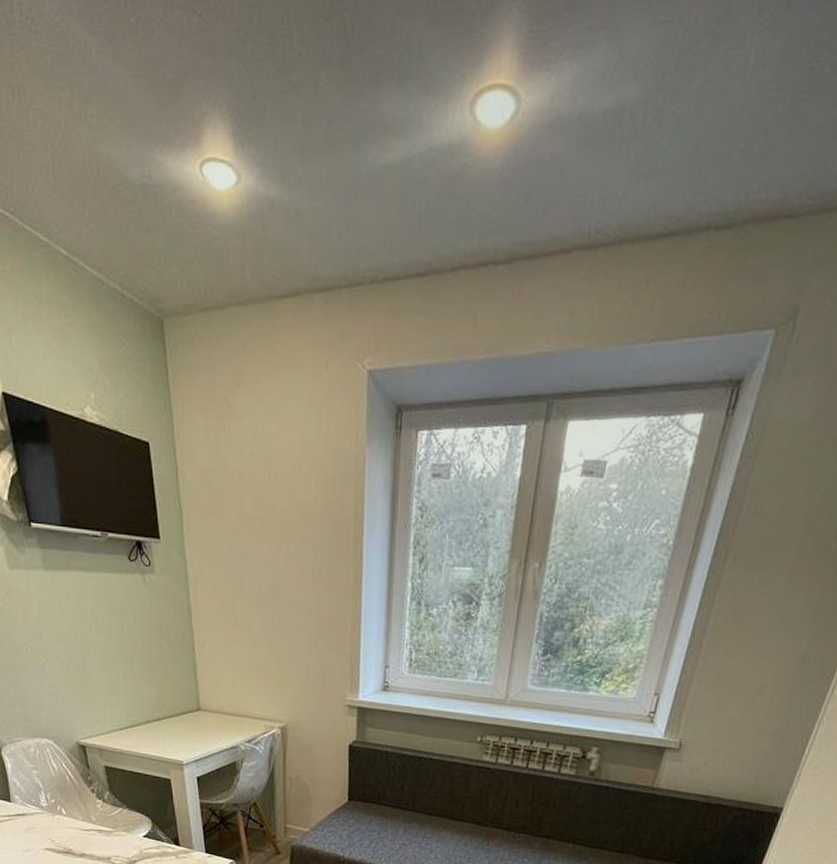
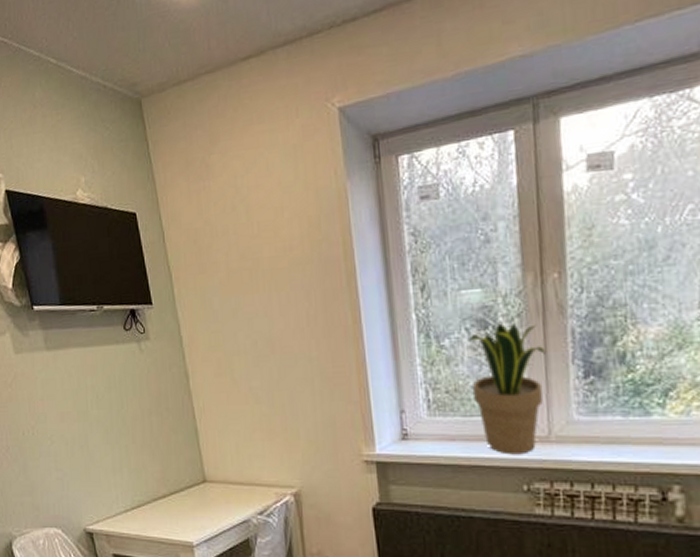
potted plant: none [450,599,516,713] -> present [467,321,545,455]

